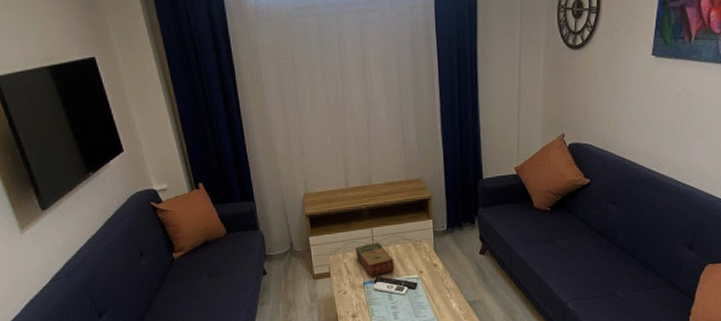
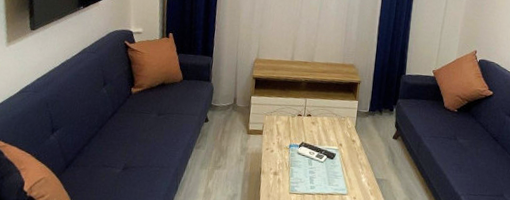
book: present [356,242,395,277] -> none [288,111,320,141]

